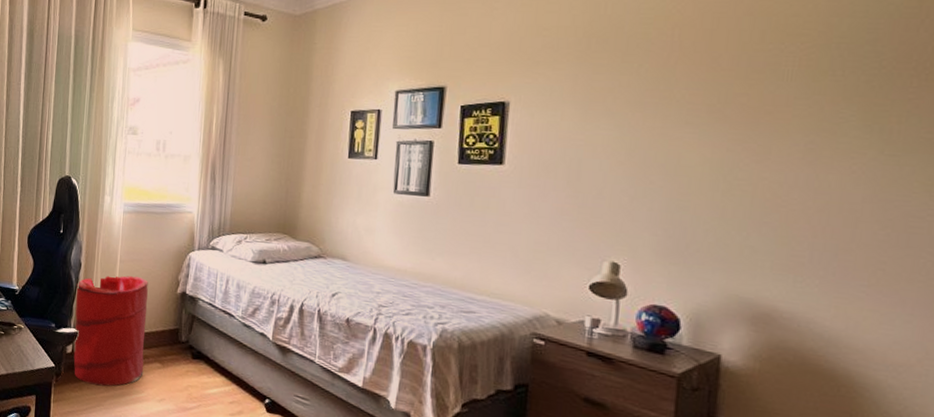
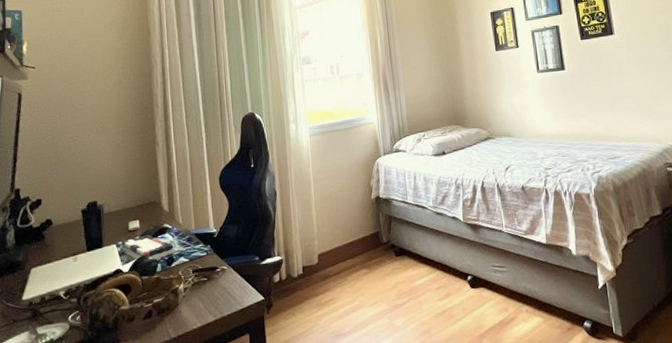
laundry hamper: present [73,275,148,387] -> none [275,191,353,308]

